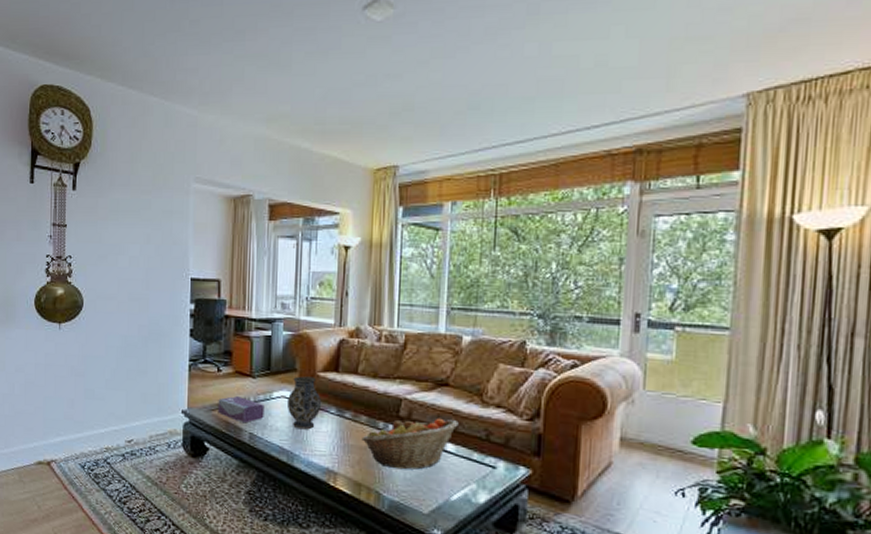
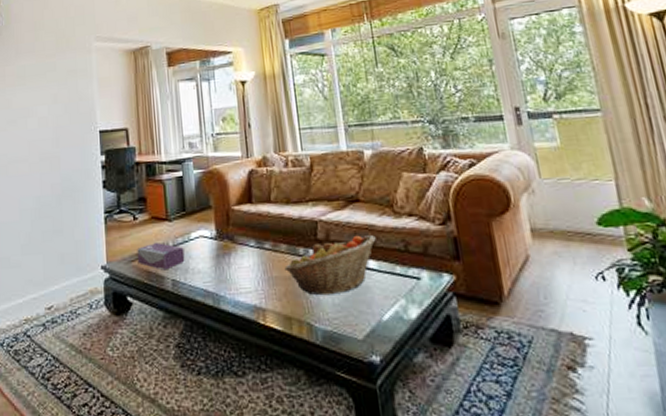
ewer: present [288,376,322,430] -> none [206,211,241,268]

